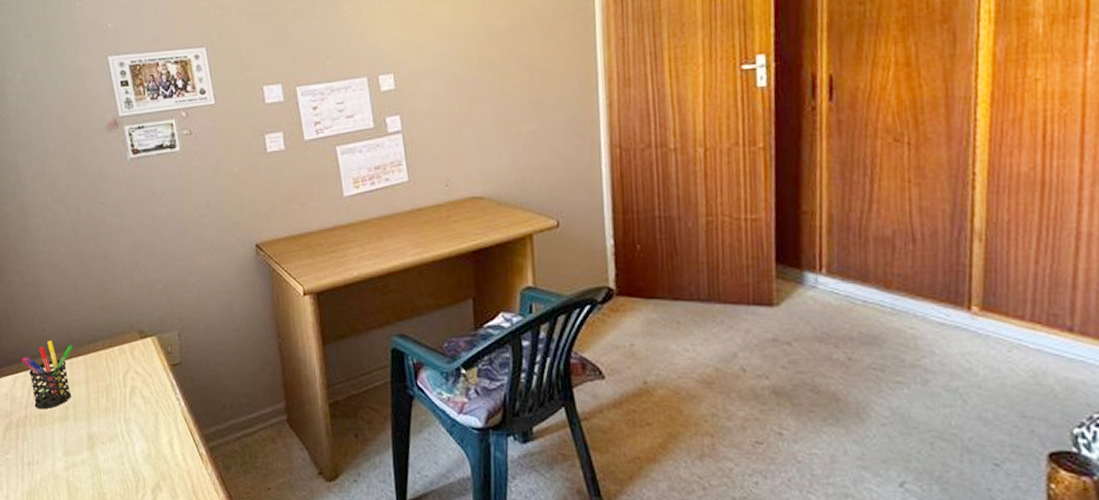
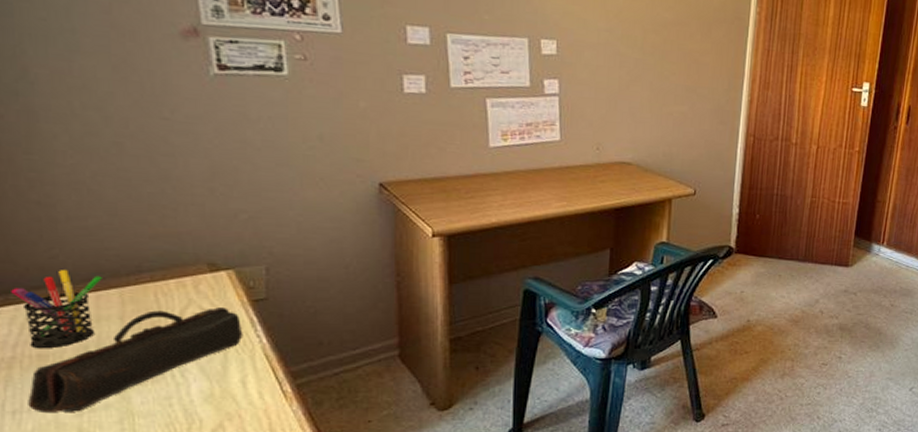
pencil case: none [36,372,167,467] -> present [28,307,243,414]

